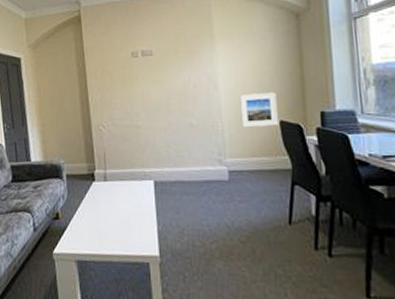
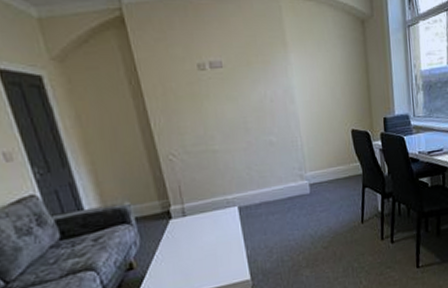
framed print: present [240,92,278,128] -> none [315,102,350,140]

